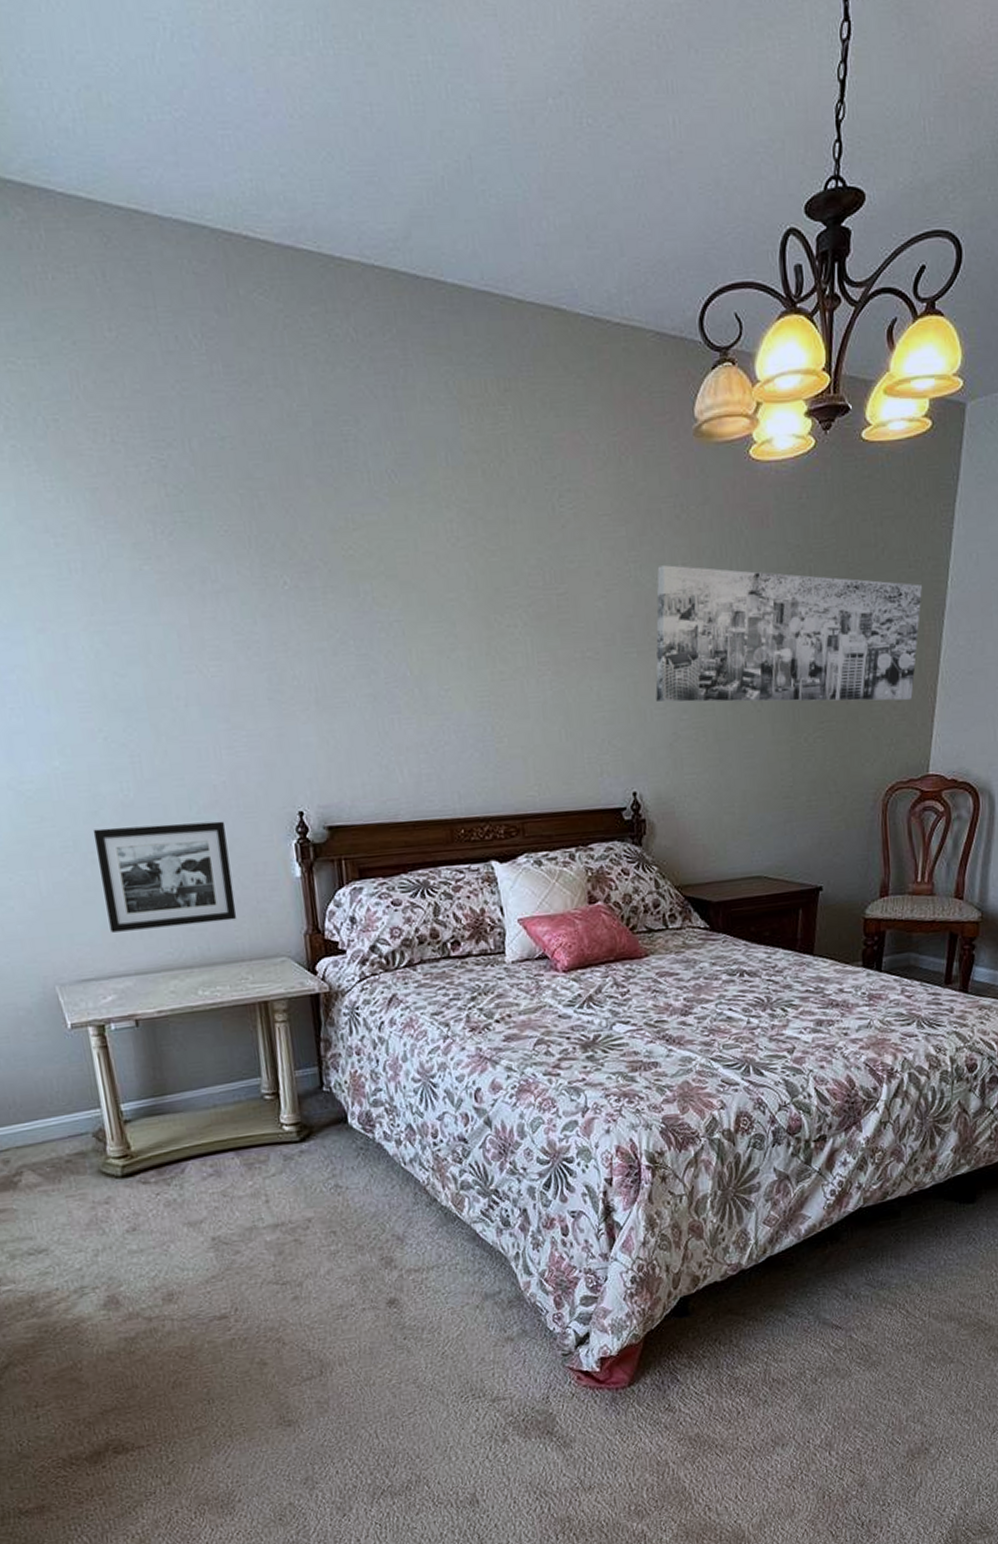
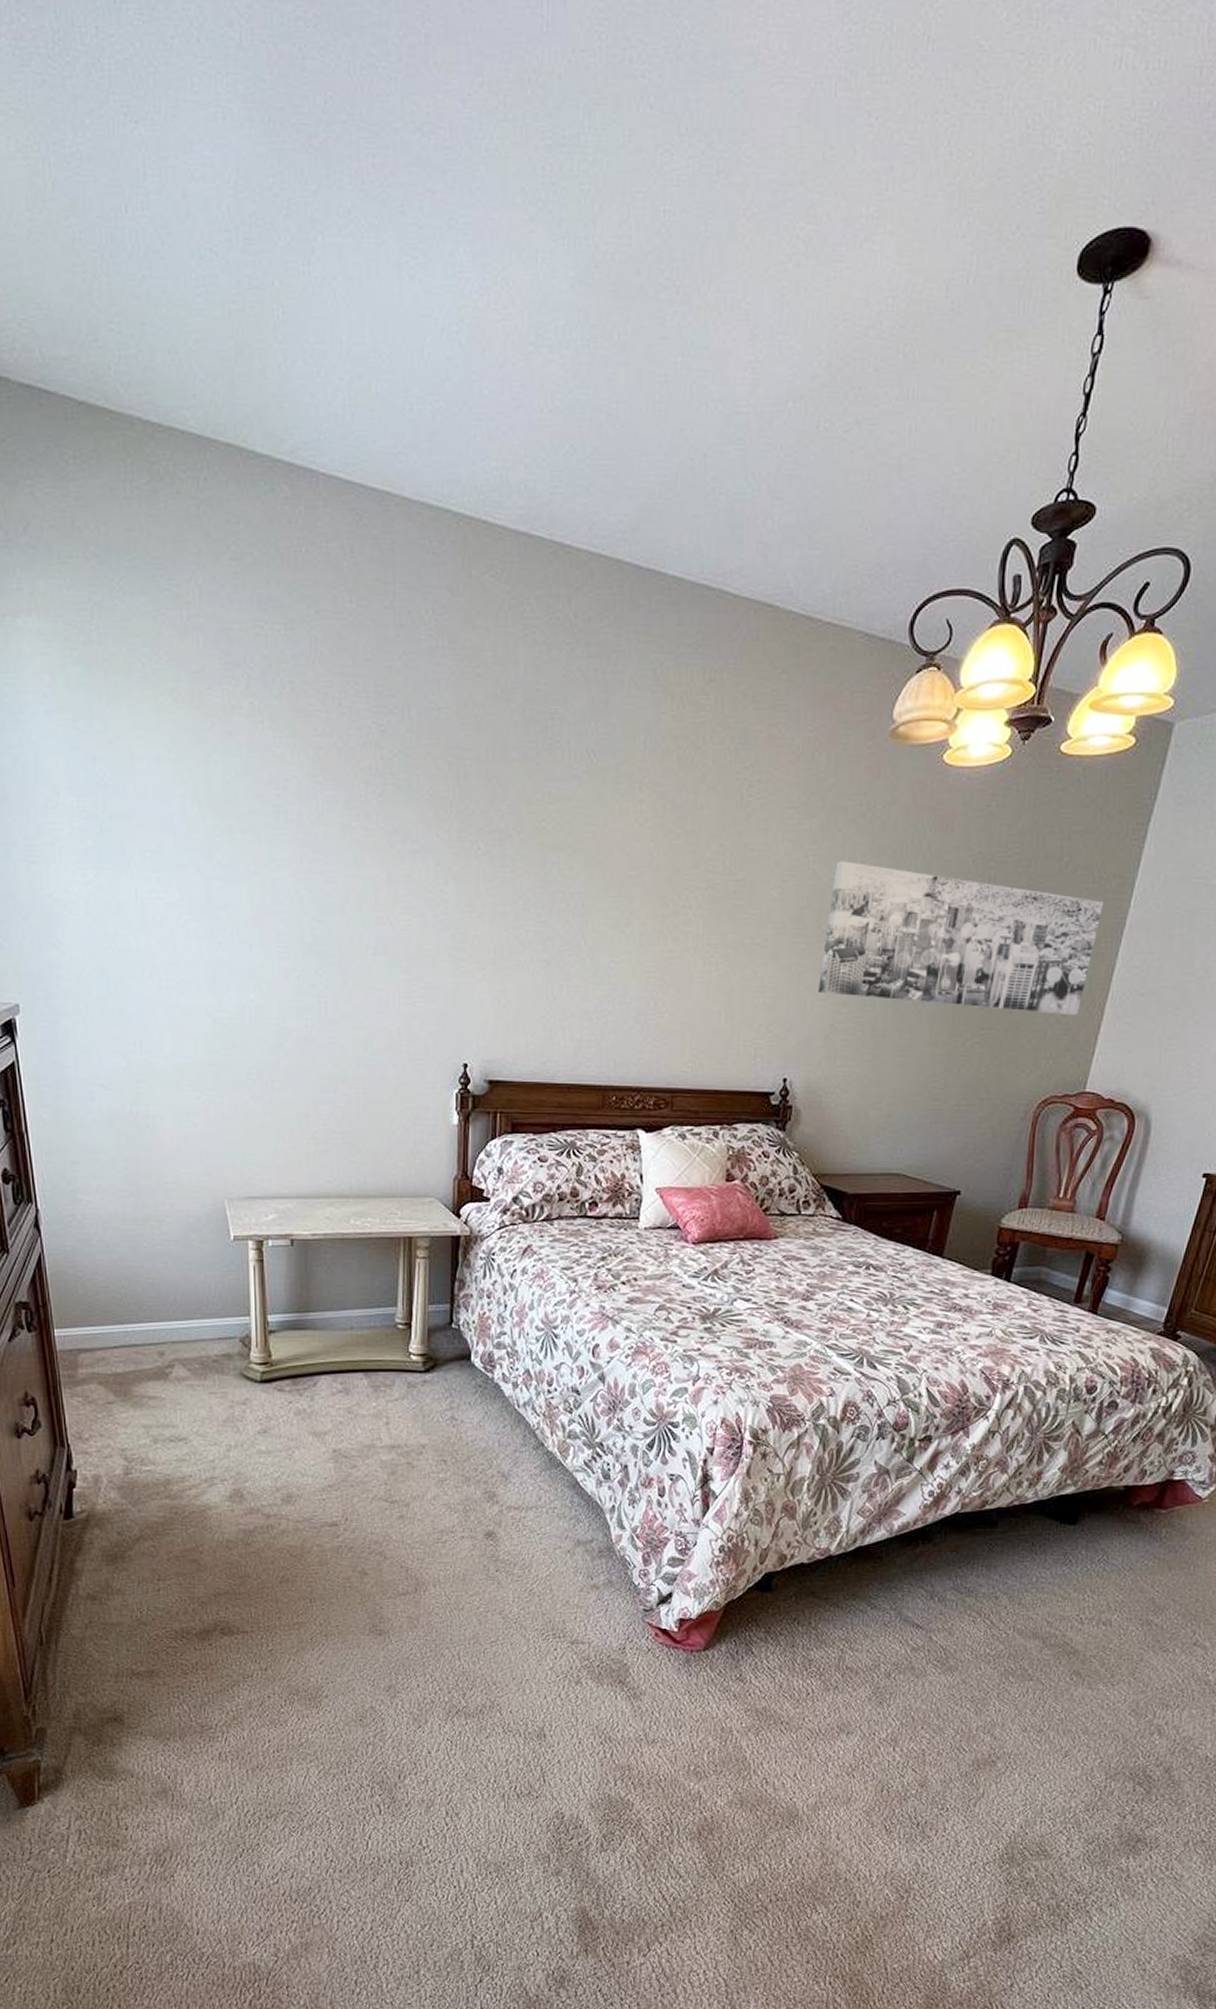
picture frame: present [93,821,237,933] -> none [276,1060,395,1158]

